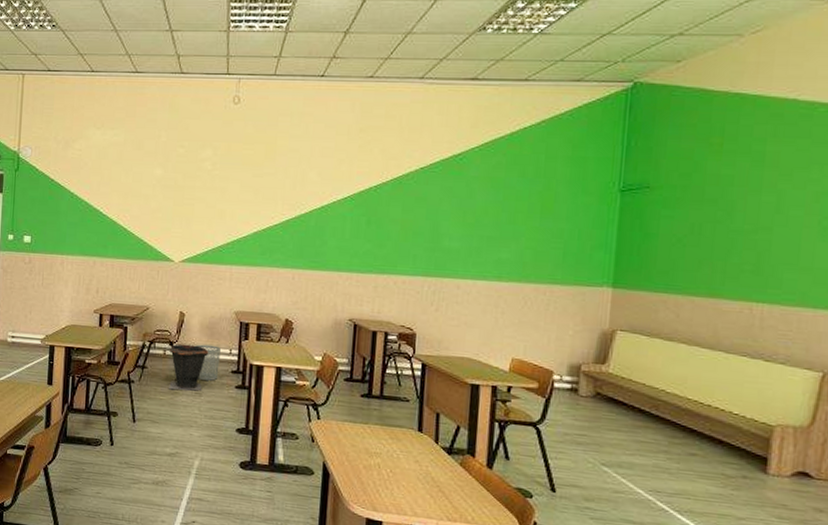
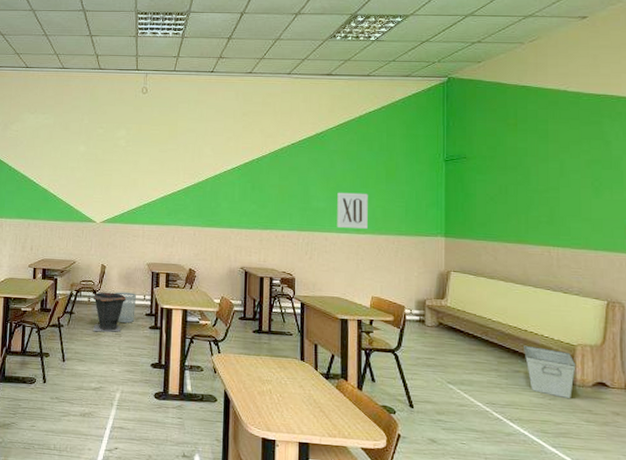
wall art: none [473,229,516,275] -> present [337,192,368,229]
storage bin: none [704,423,772,489] -> present [524,345,576,398]

